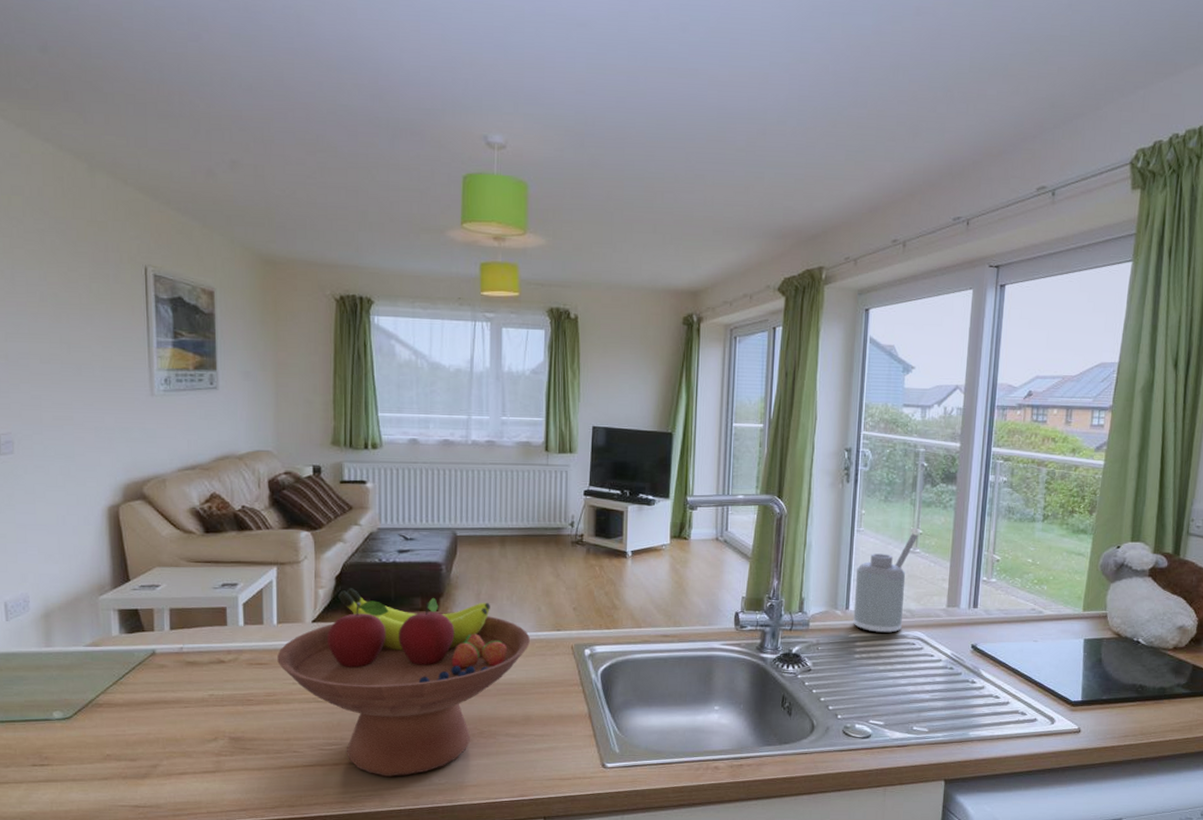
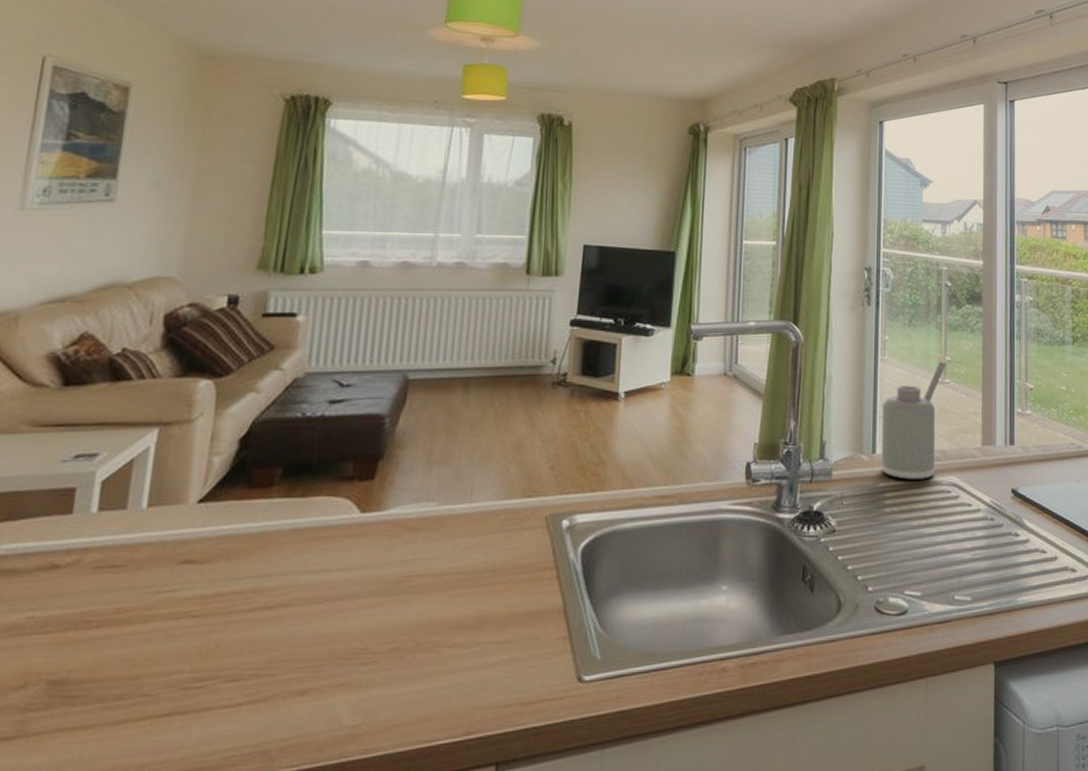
fruit bowl: present [277,588,530,777] -> none [139,453,493,723]

